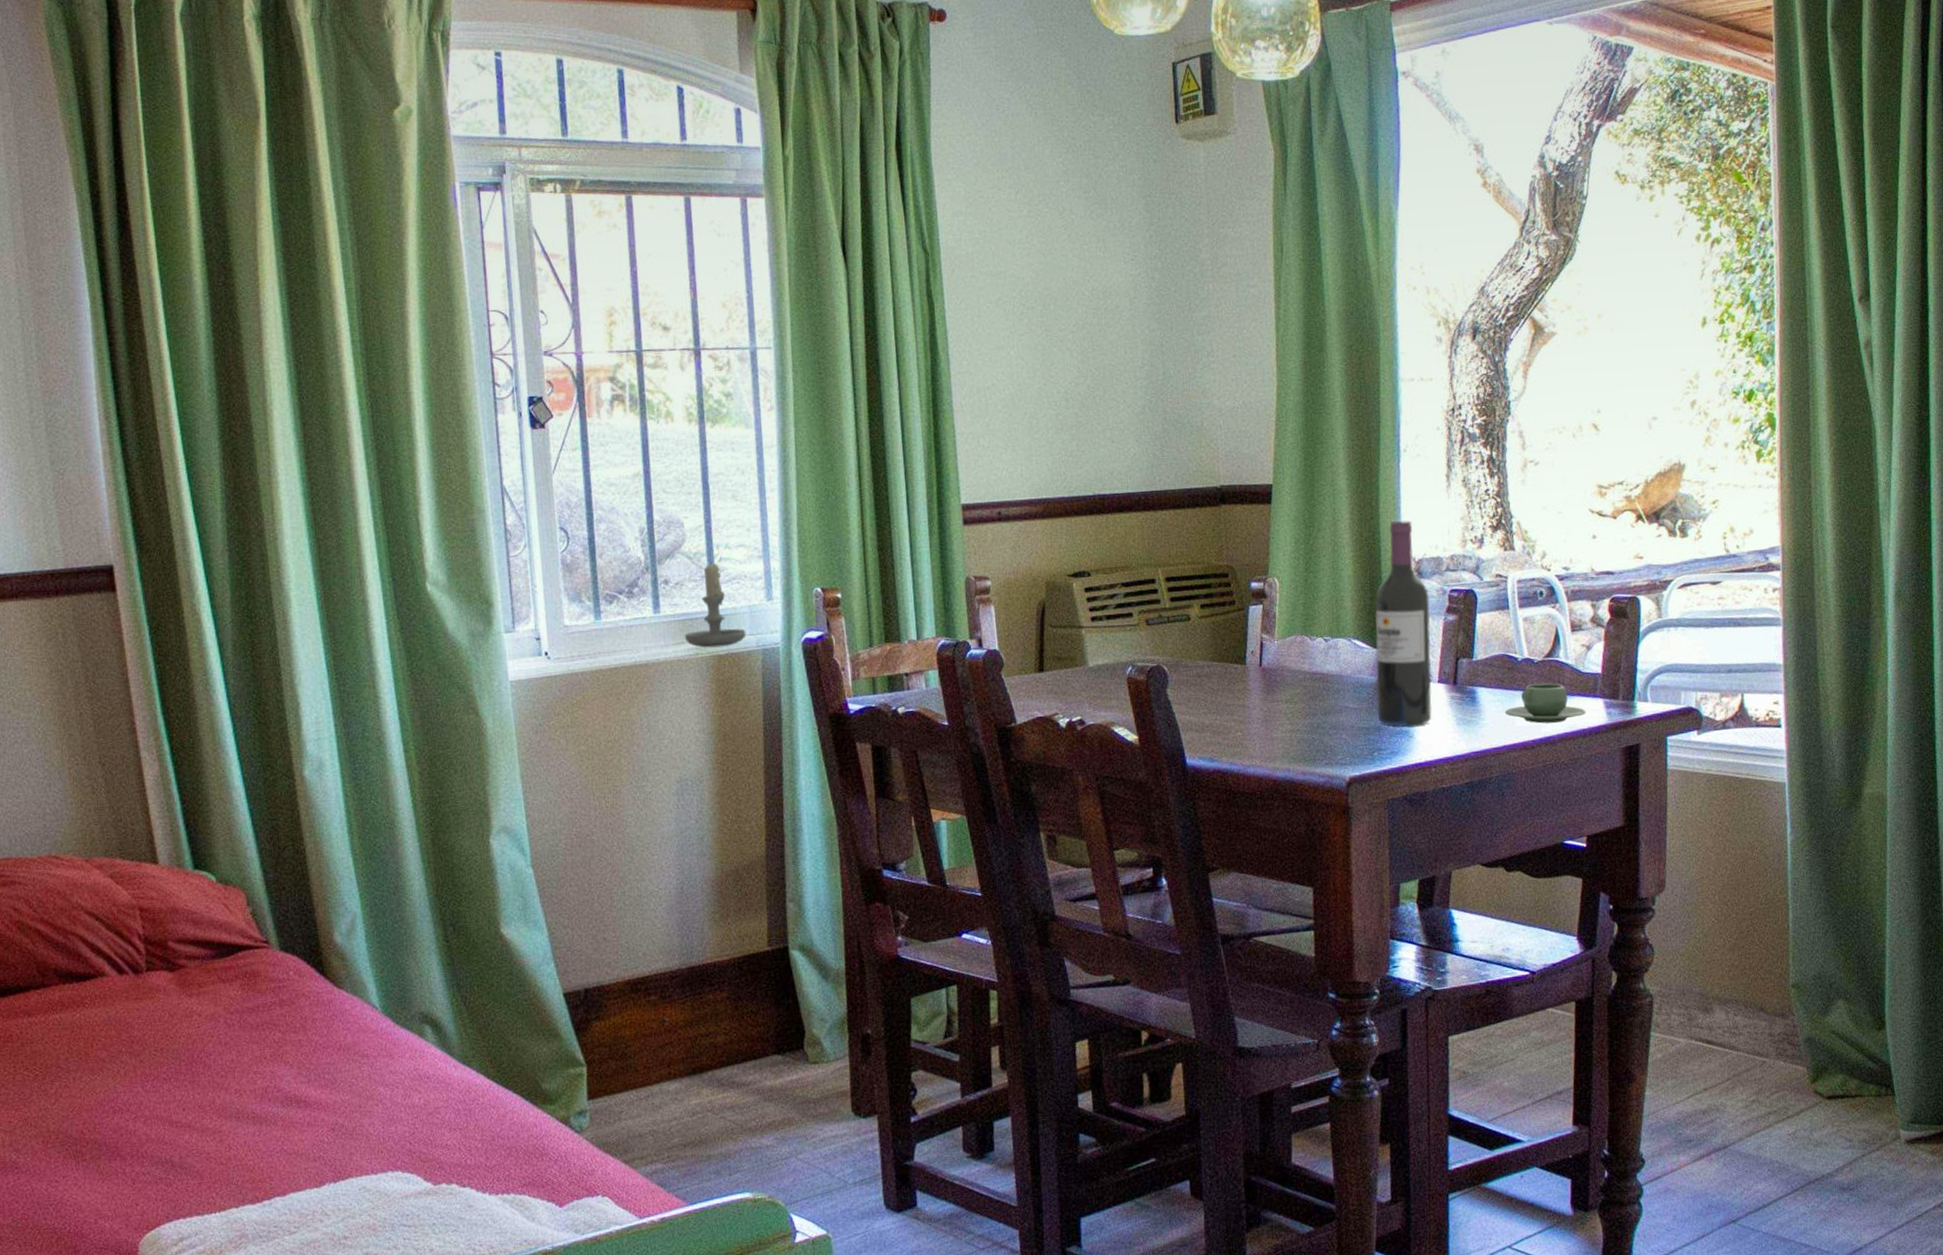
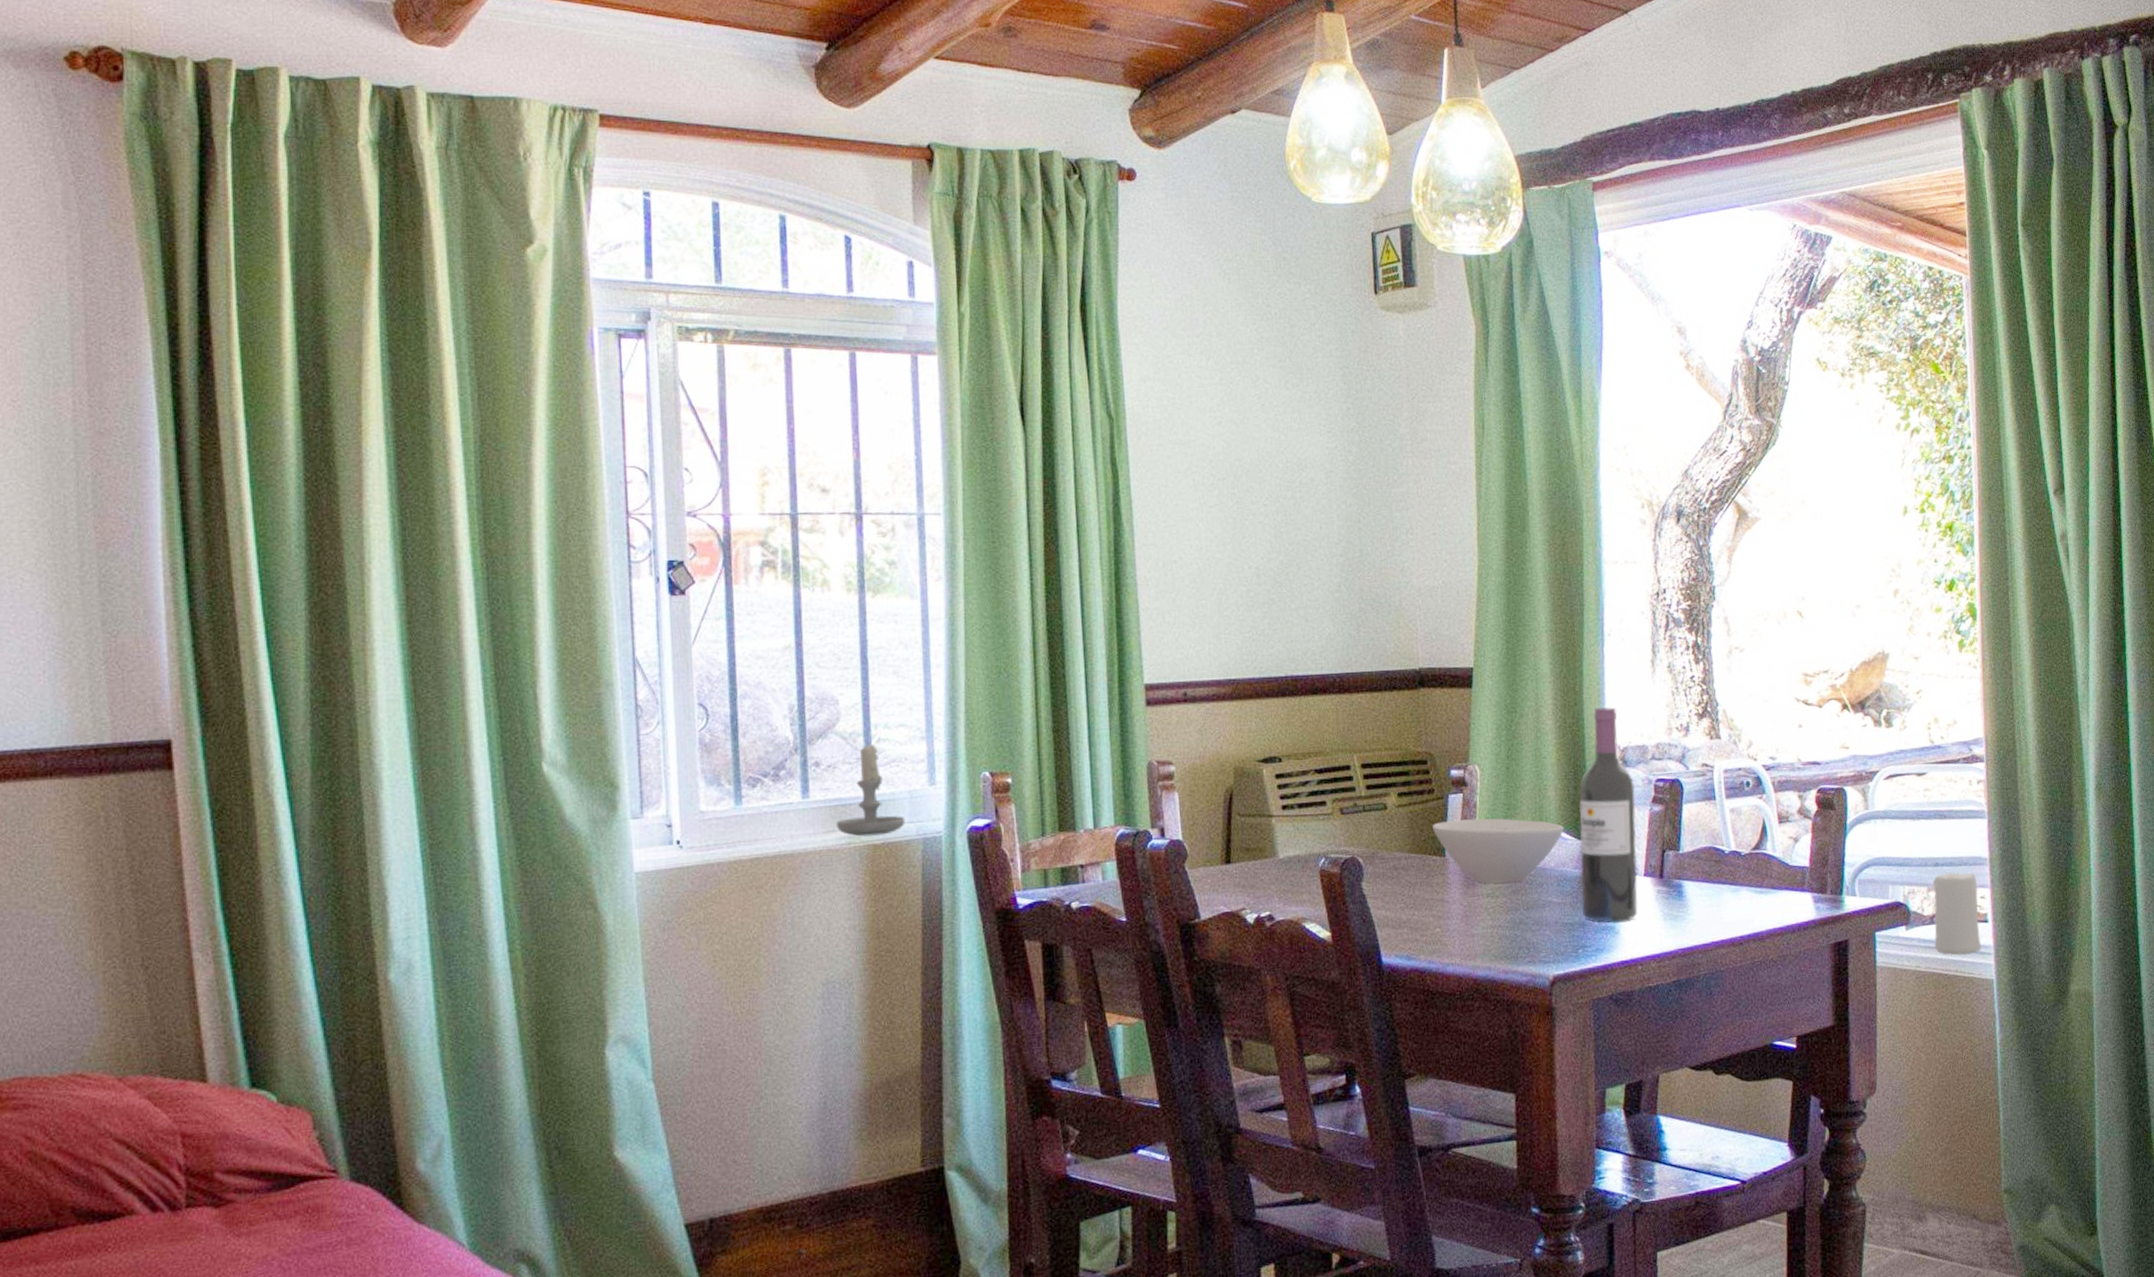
bowl: none [1234,628,1360,691] -> present [1433,818,1564,884]
teacup: present [1504,683,1586,724] -> none [1712,876,1795,919]
candle: none [1725,679,1774,760] -> present [1932,872,1981,956]

